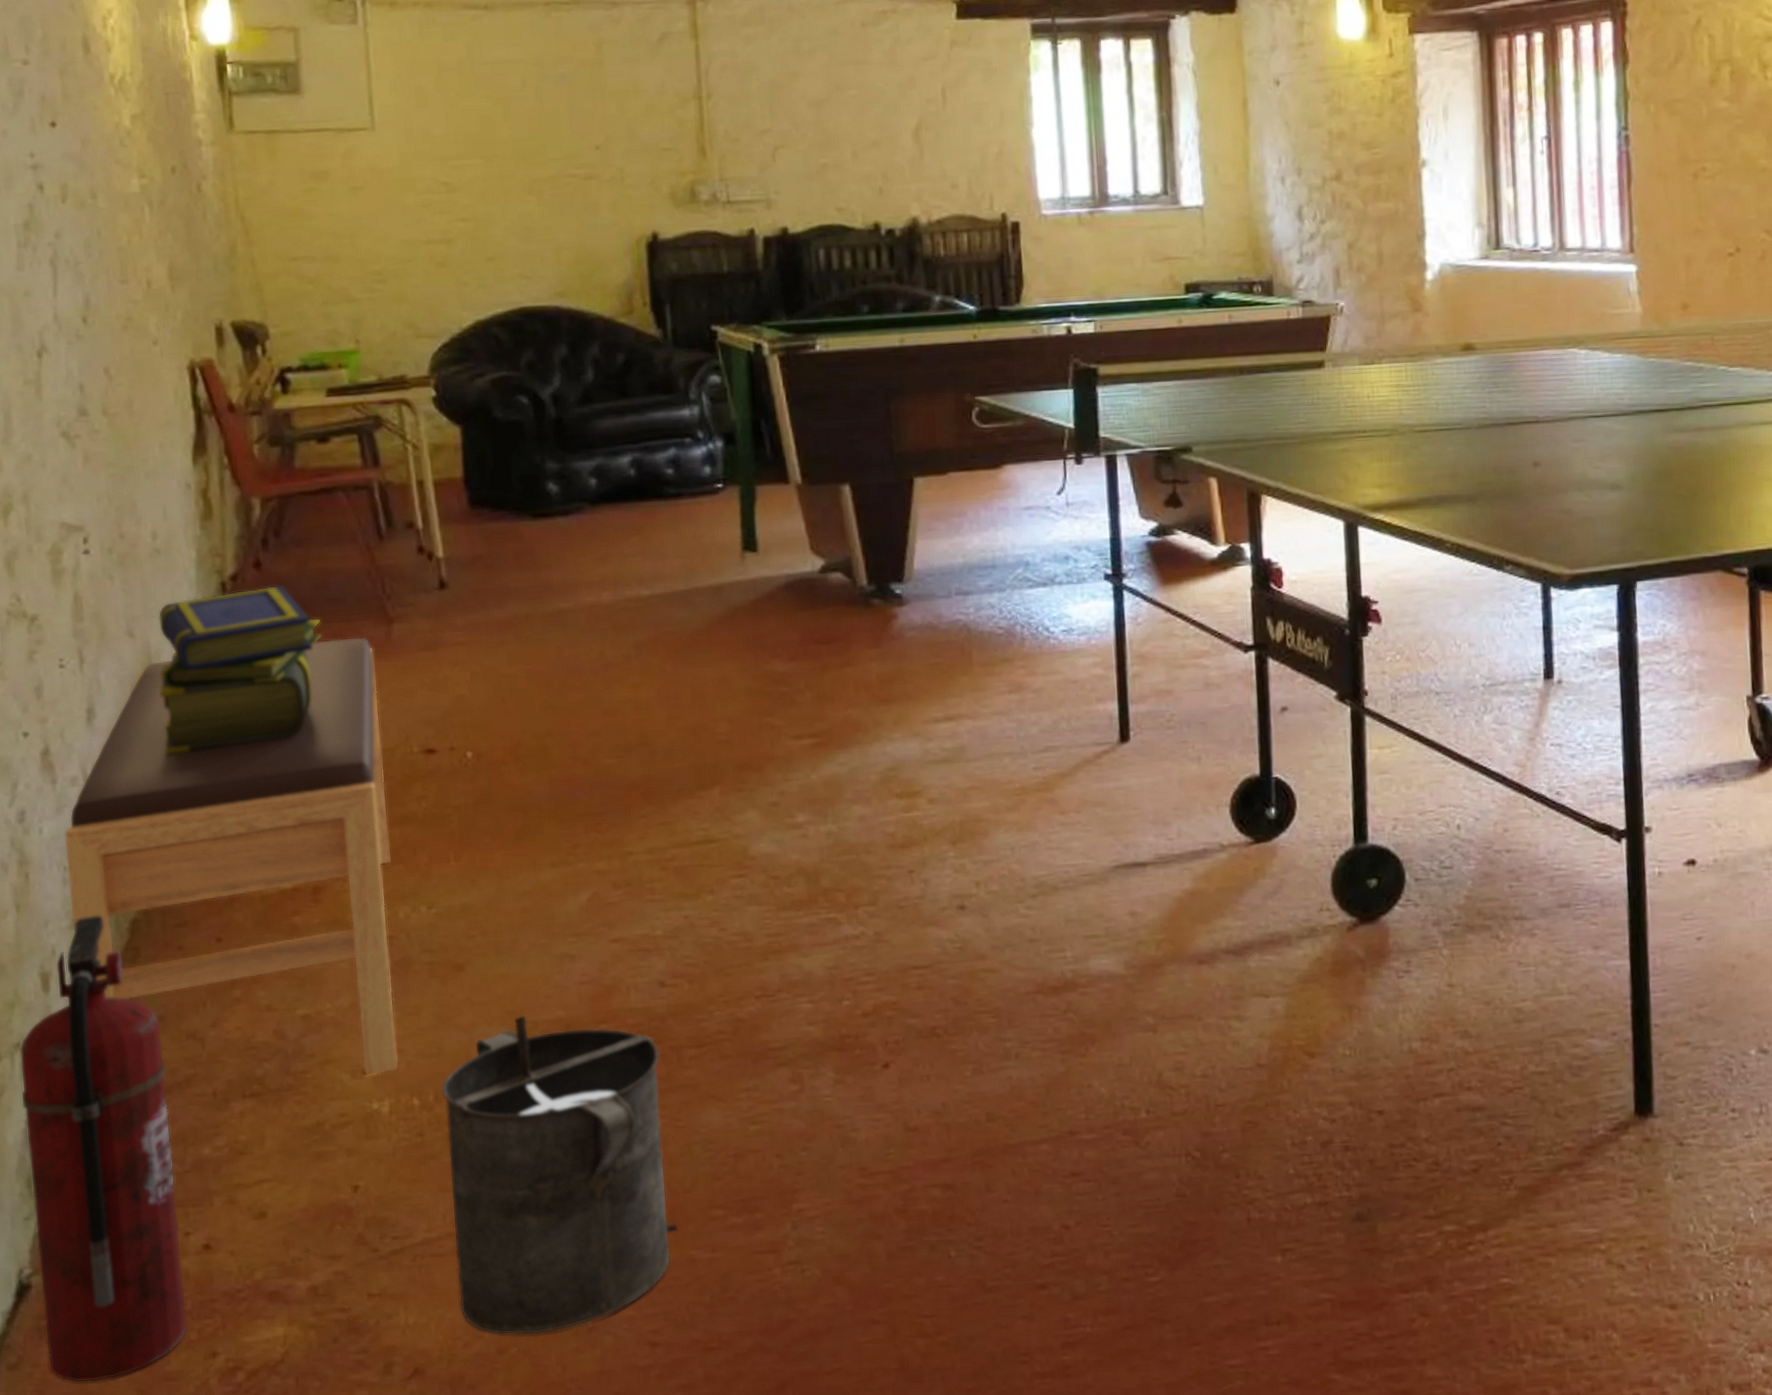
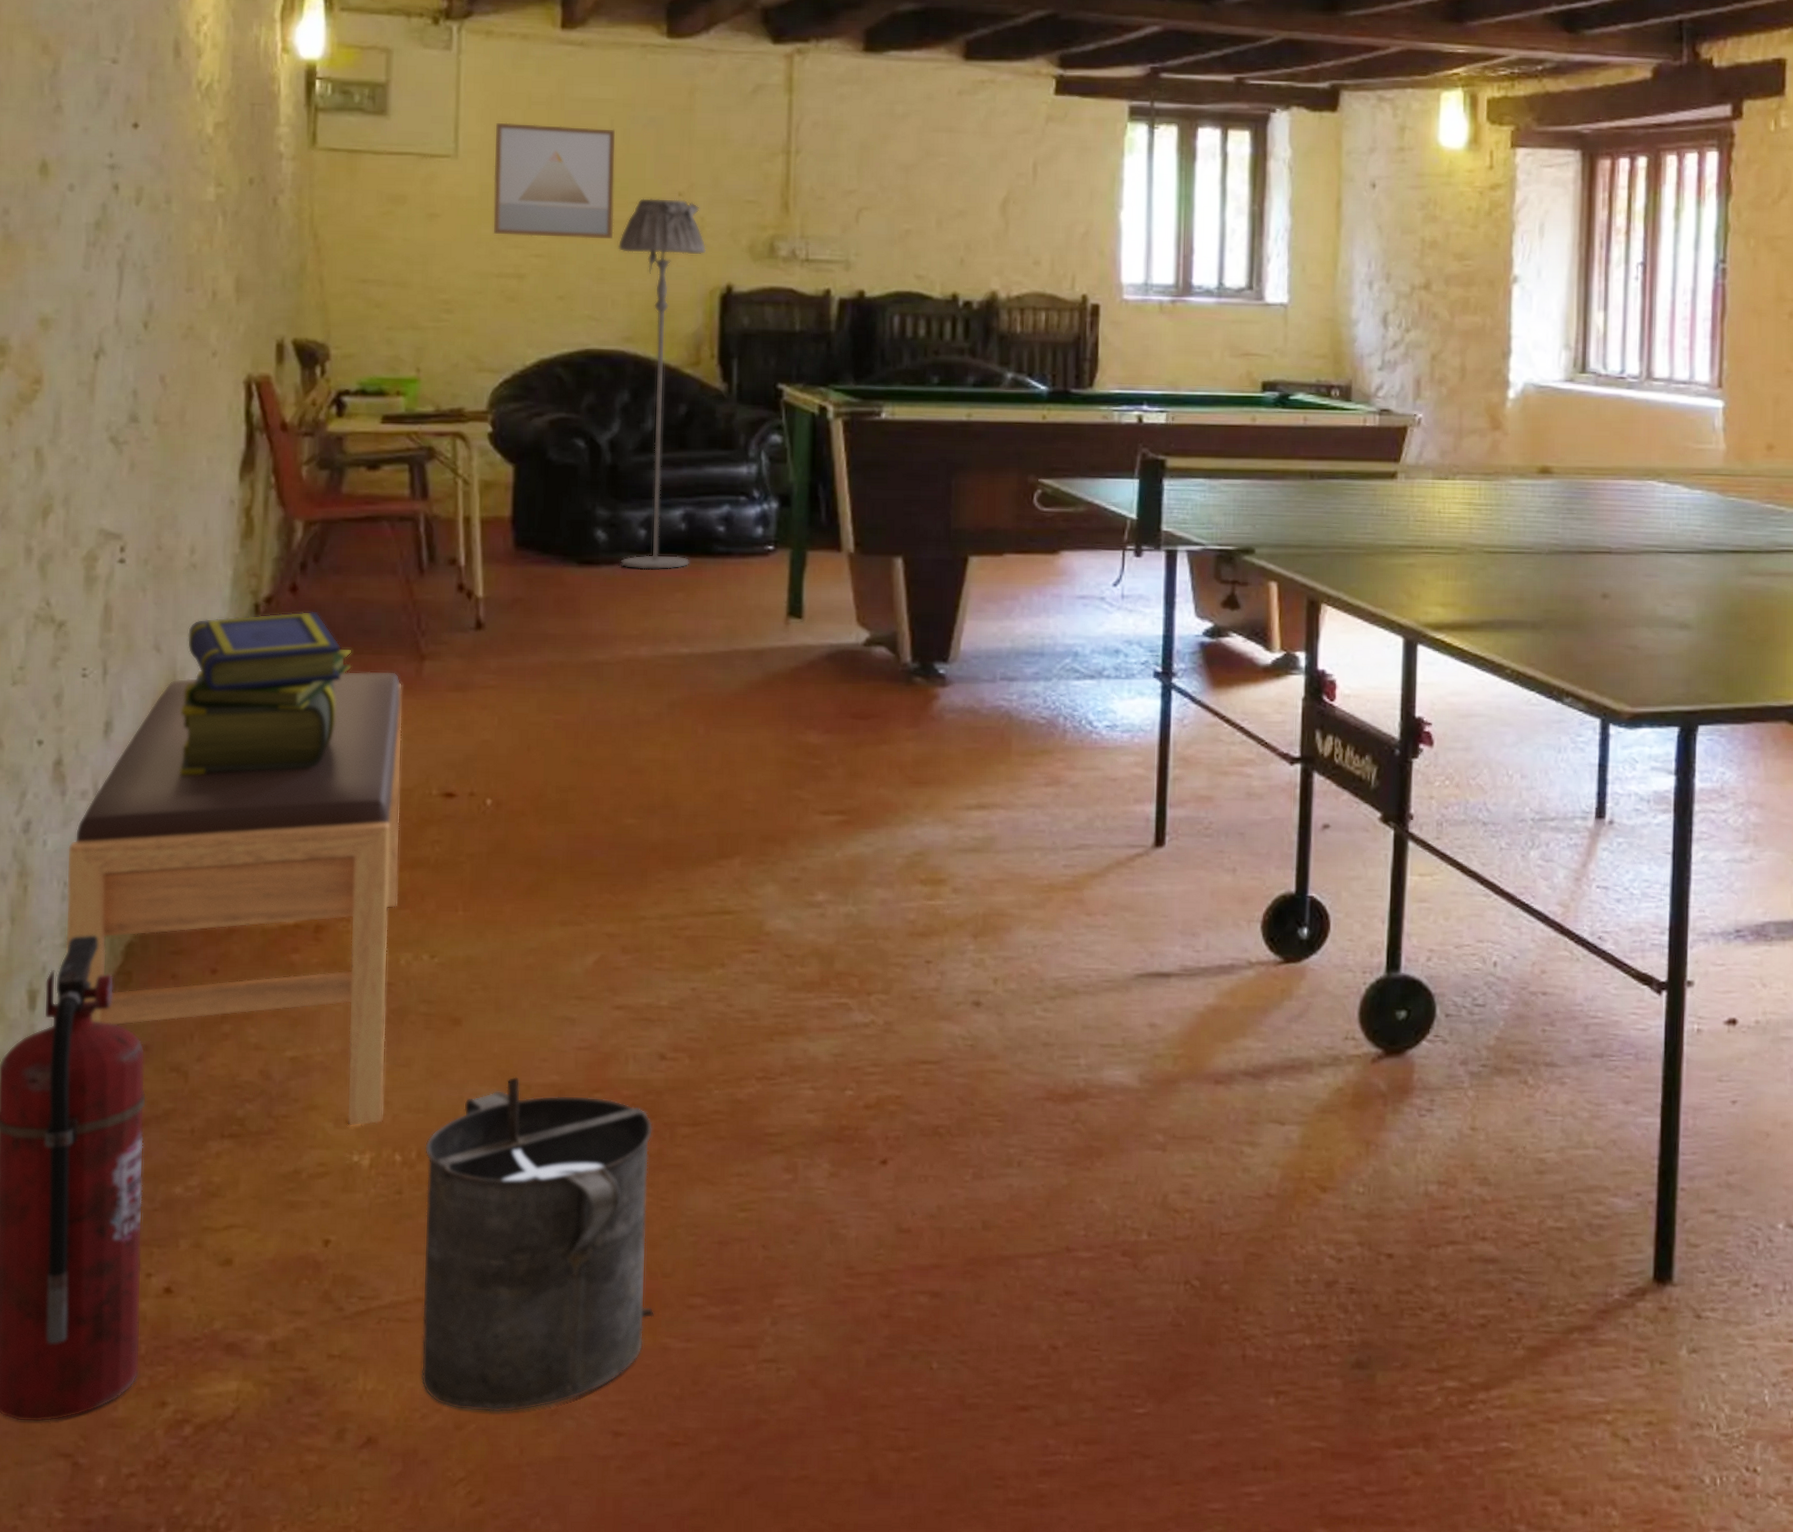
wall art: none [408,89,536,202] -> present [493,122,615,239]
floor lamp: none [541,152,643,518] -> present [617,197,707,570]

